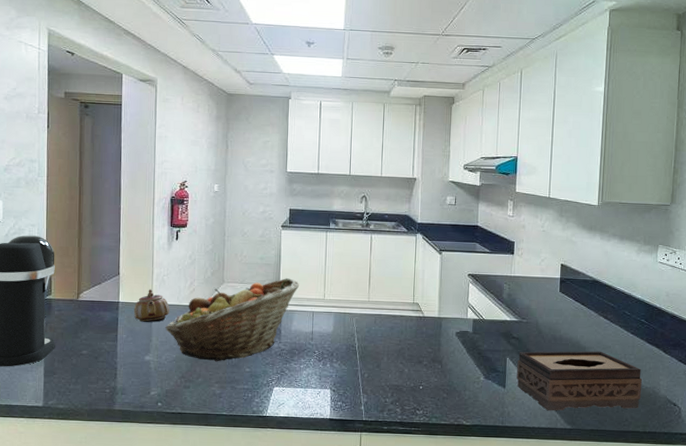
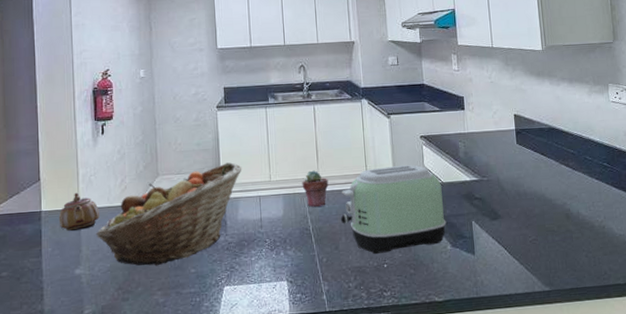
potted succulent: none [352,294,377,328] -> present [302,170,329,207]
toaster: none [384,299,483,377] -> present [340,165,447,255]
tissue box: present [516,351,642,411] -> none [484,202,616,274]

